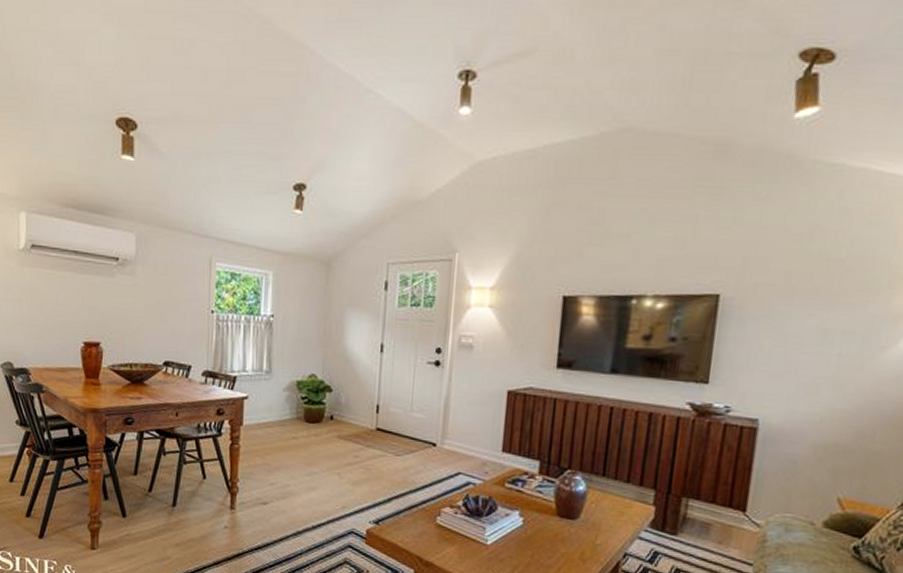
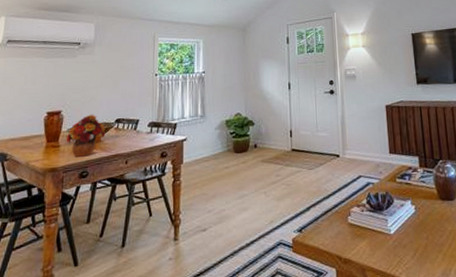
flower arrangement: none [107,351,151,401] -> present [66,114,105,157]

